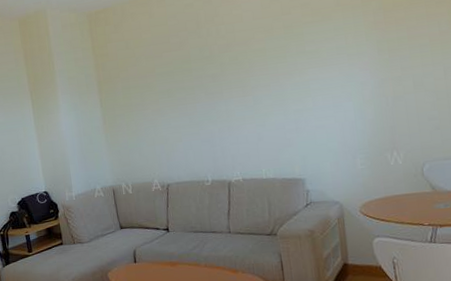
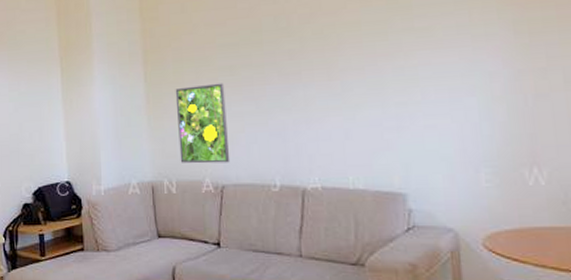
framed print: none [125,104,173,169] -> present [175,83,230,164]

